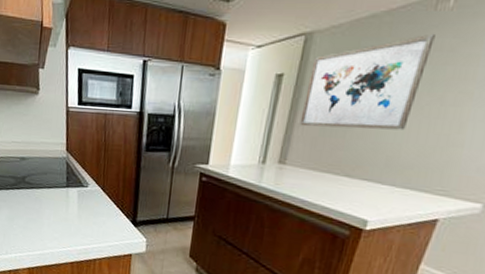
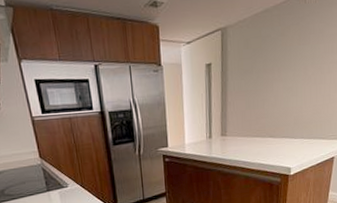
wall art: present [299,33,435,130] -> none [230,21,309,104]

